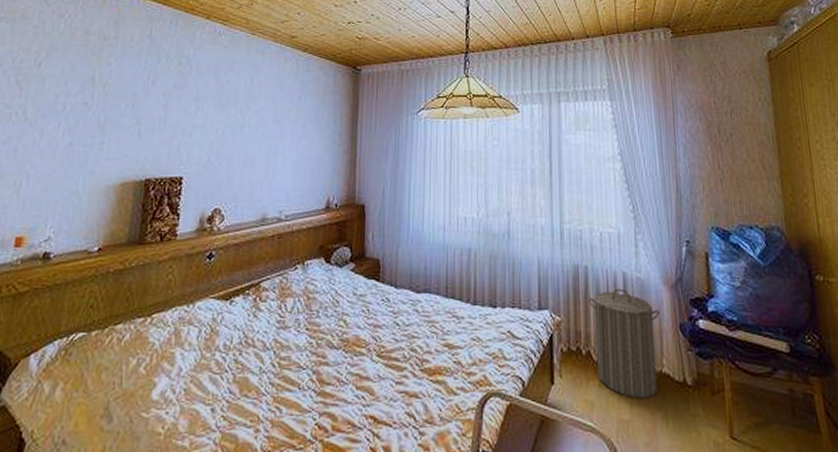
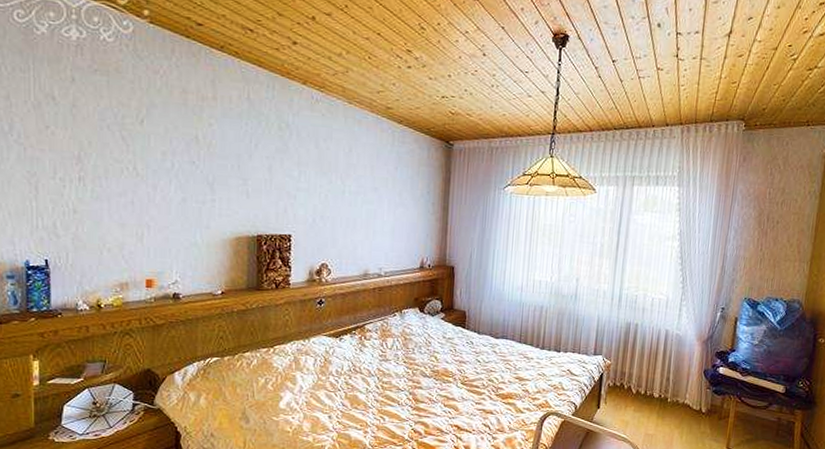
laundry hamper: present [587,288,660,399] -> none [634,341,691,421]

